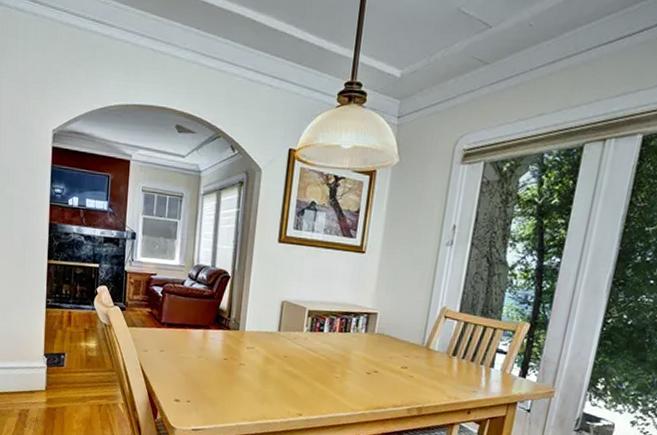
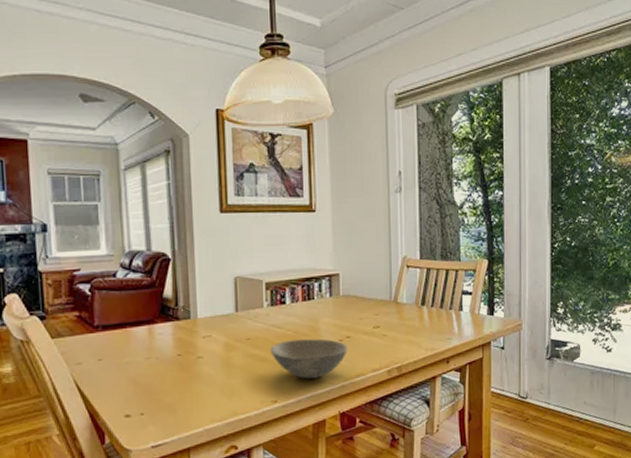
soup bowl: none [302,364,374,403] -> present [270,338,348,379]

